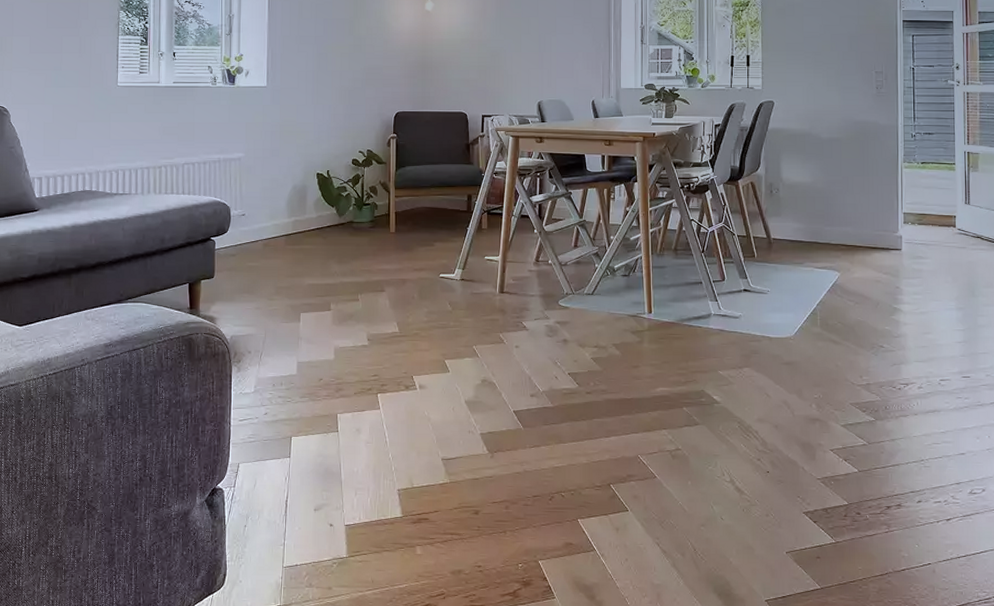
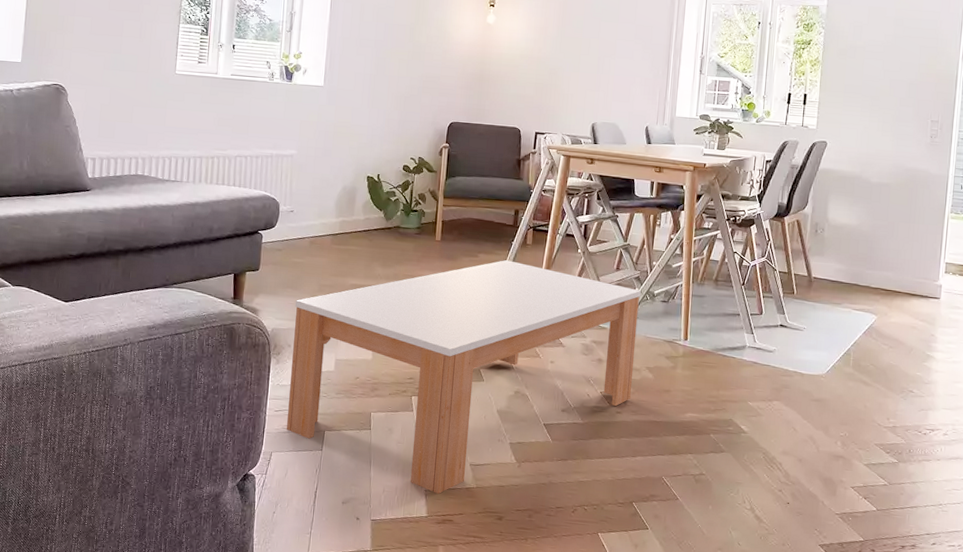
coffee table: none [252,247,601,492] -> present [287,260,641,494]

